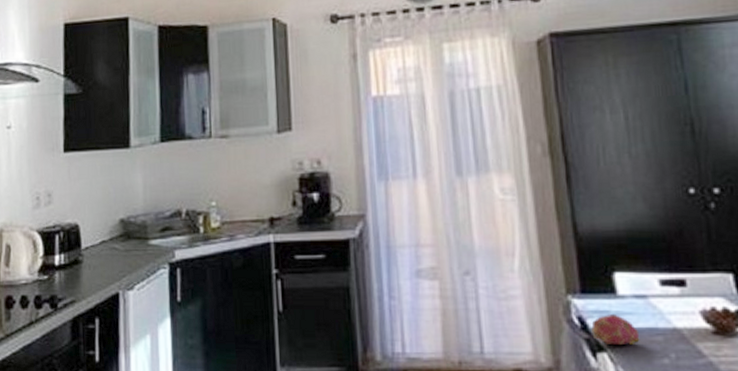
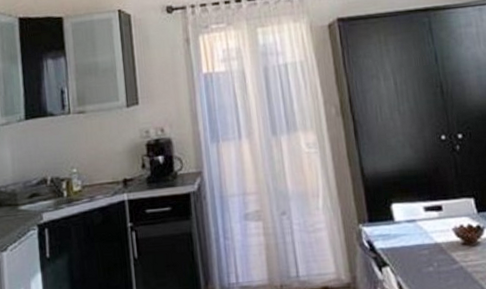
fruit: present [591,313,640,346] -> none [377,236,412,261]

